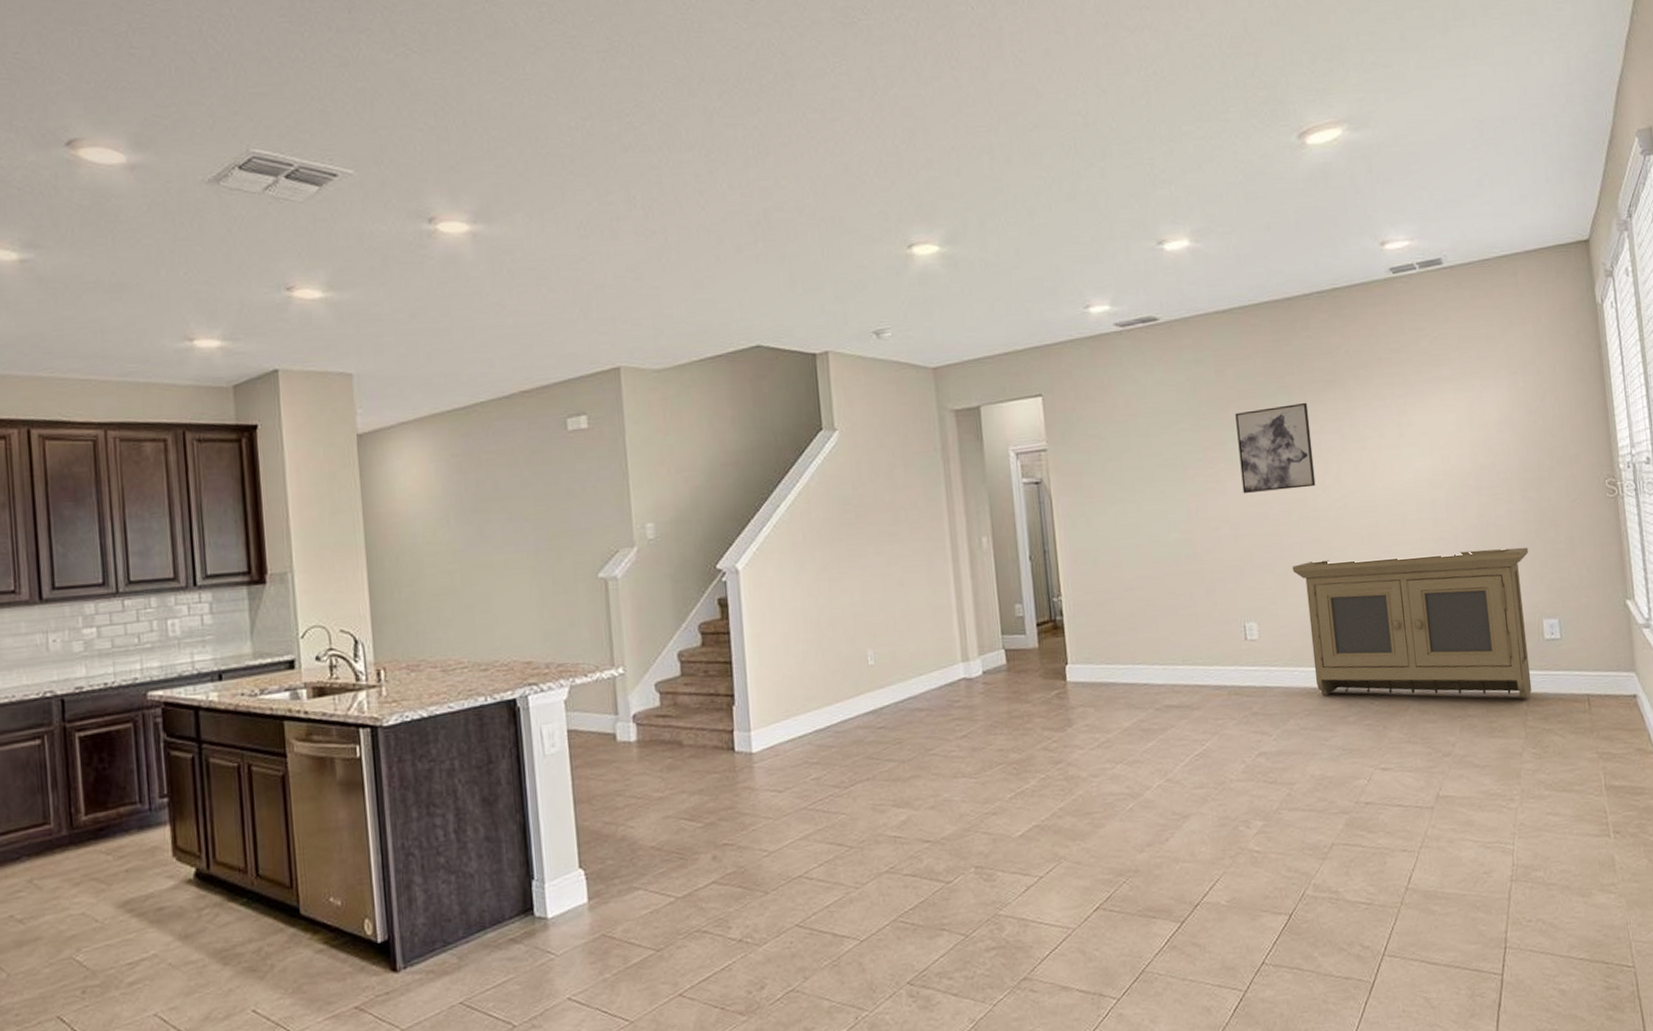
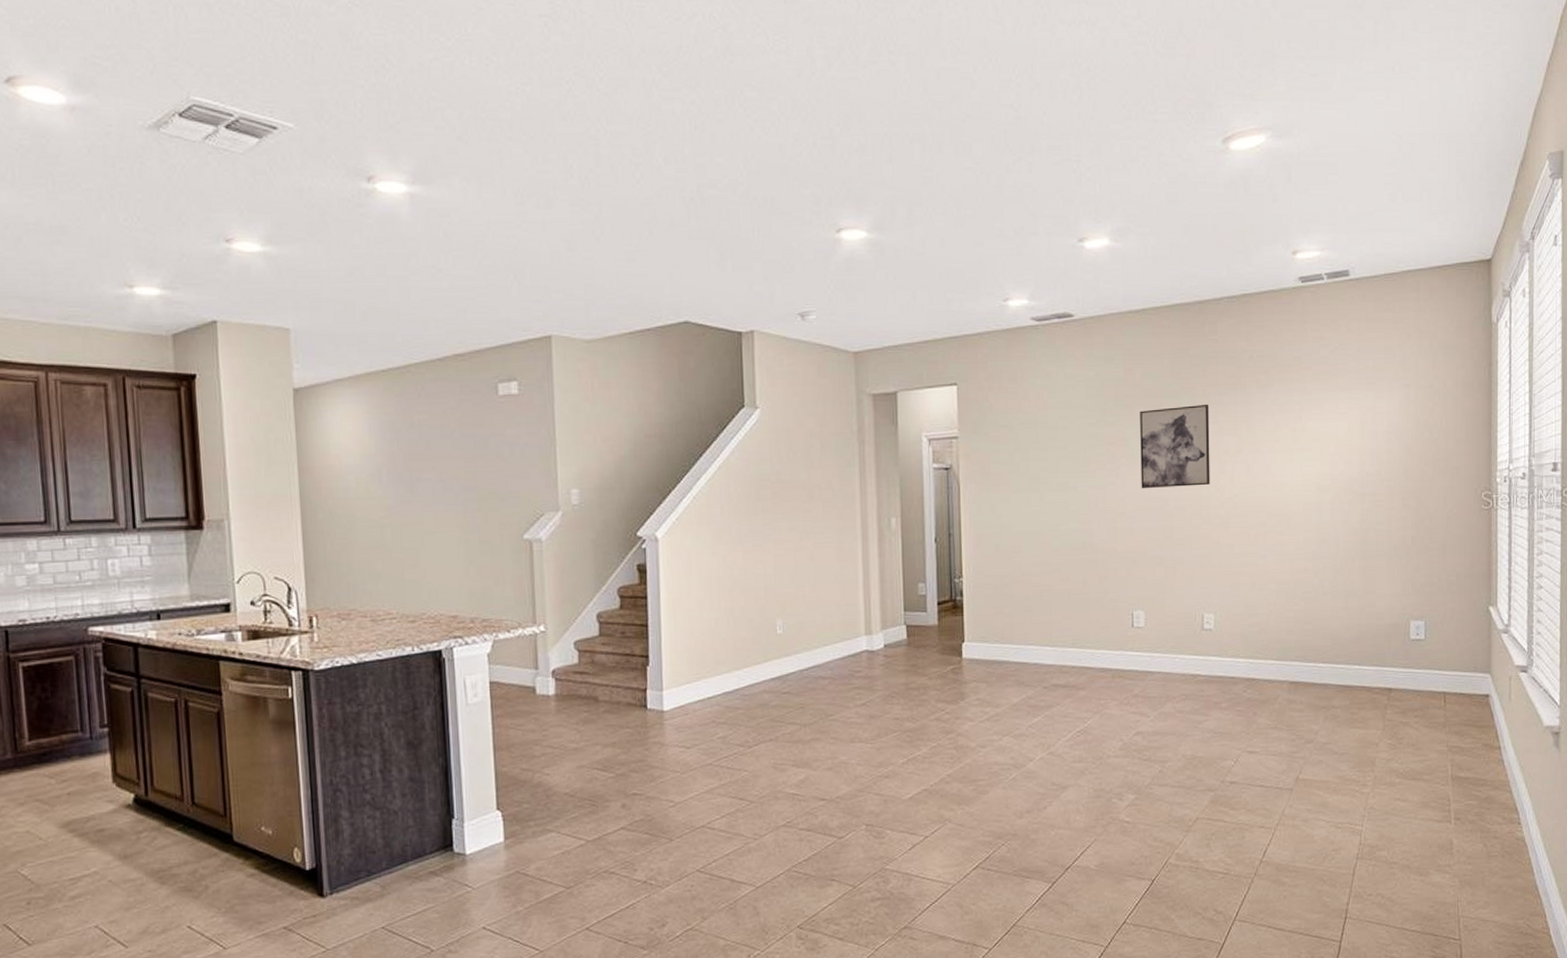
storage cabinet: present [1292,547,1532,699] -> none [1181,552,1403,694]

